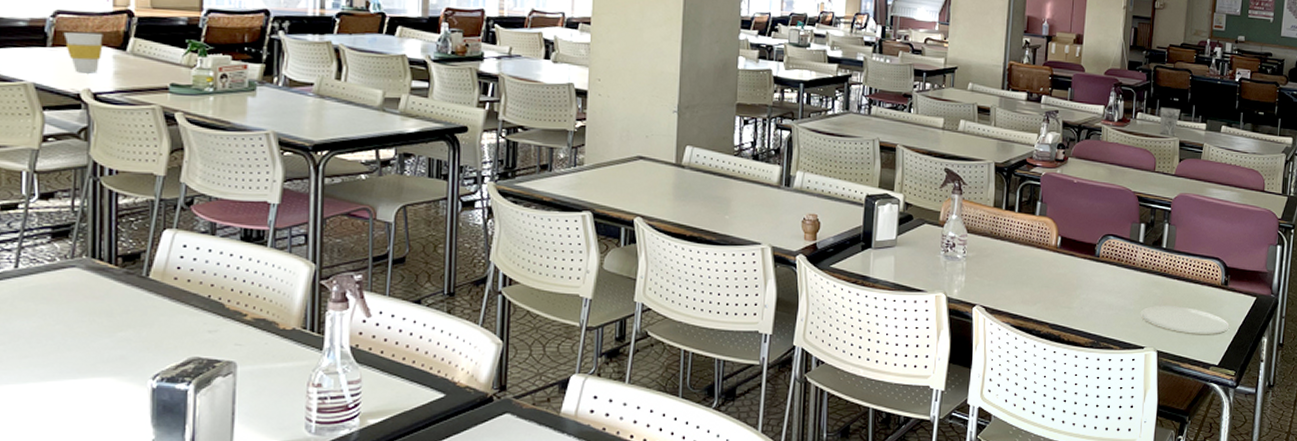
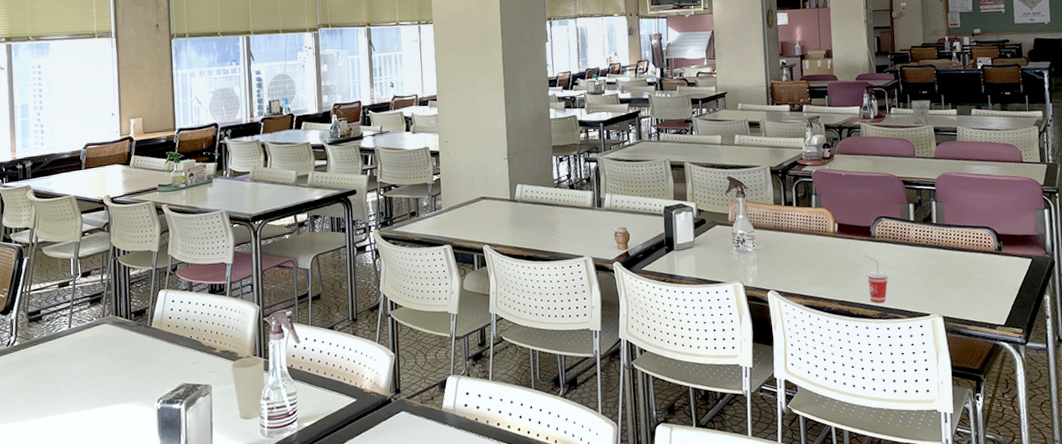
cup: present [63,31,103,74] -> none [91,155,116,185]
cup: none [267,329,317,410] -> present [230,356,265,420]
beverage cup: none [1083,275,1108,331] -> present [863,255,889,304]
plate: present [1140,306,1230,335] -> none [921,274,1010,300]

